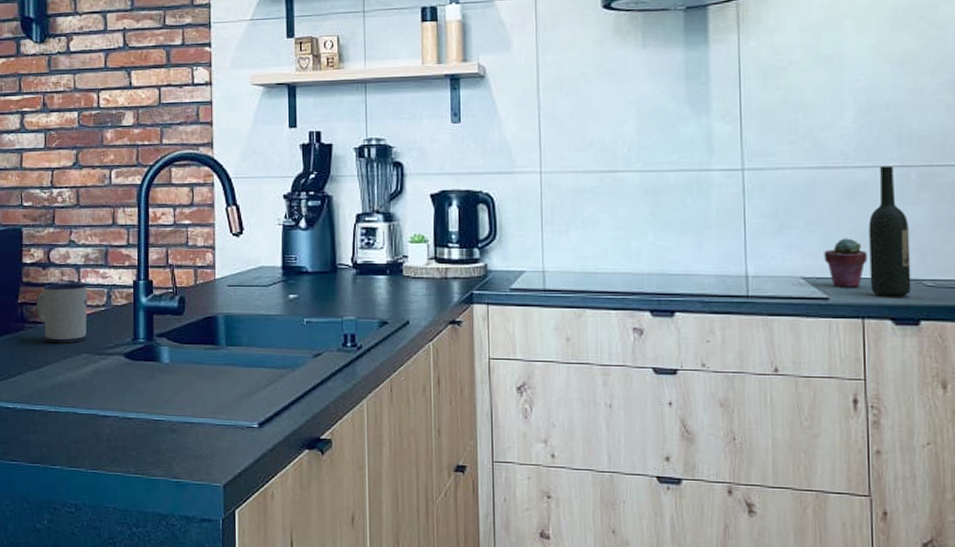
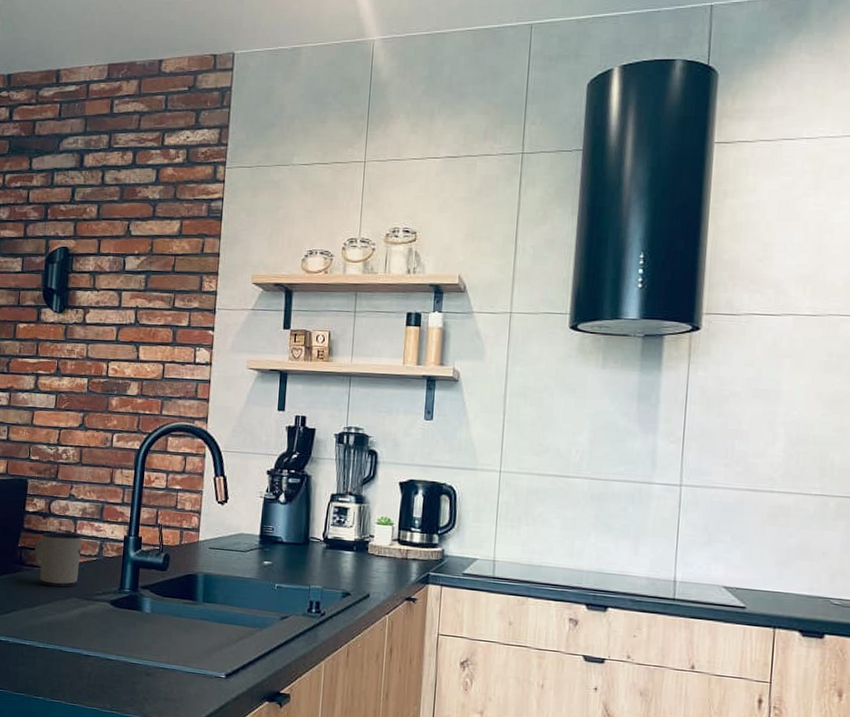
potted succulent: present [824,238,868,288] -> none [745,555,784,600]
wine bottle: present [868,166,911,297] -> none [783,493,824,612]

